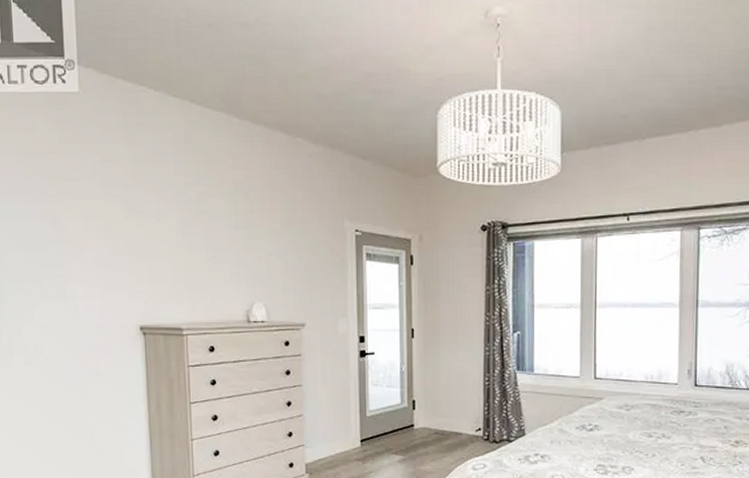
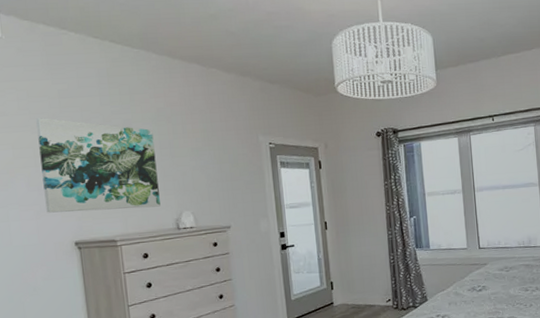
wall art: none [109,185,231,295] -> present [36,118,161,213]

